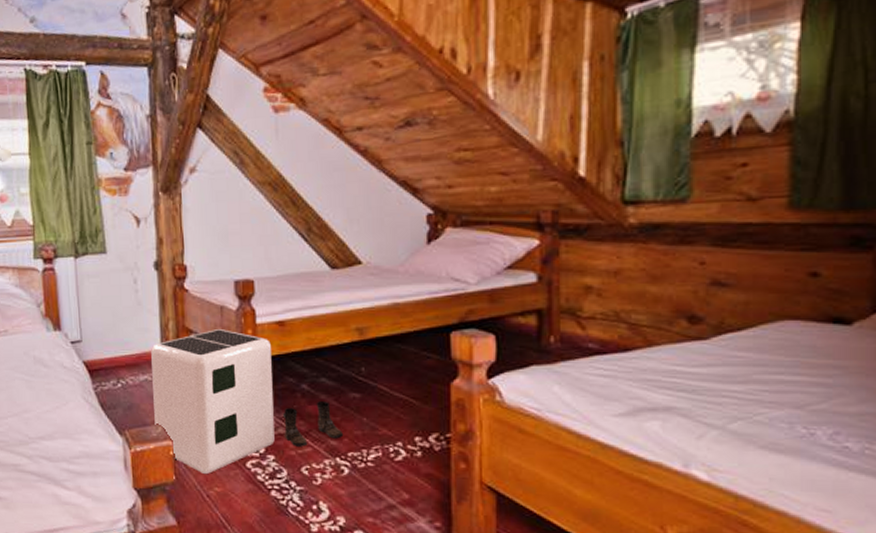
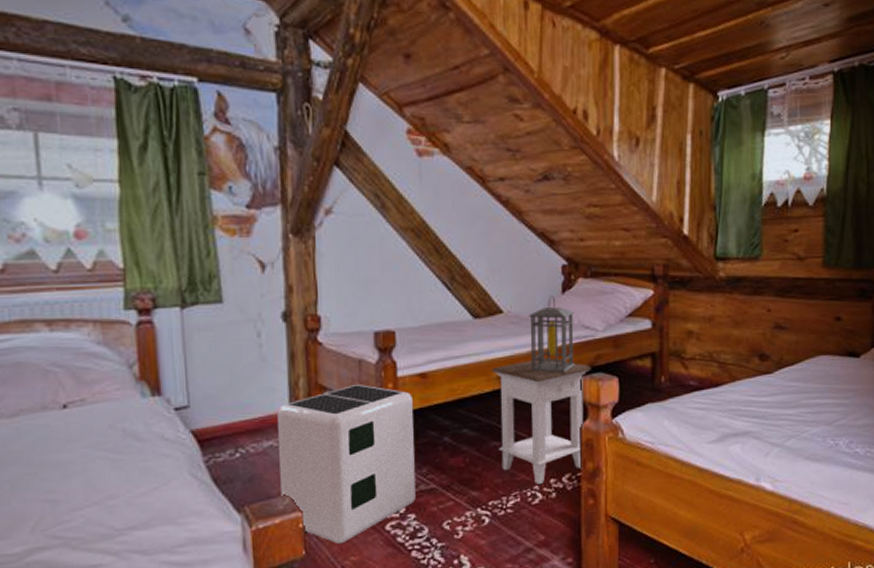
boots: present [282,400,344,447] -> none [424,452,485,502]
nightstand: none [349,311,462,441] -> present [490,358,591,484]
lantern: none [389,245,444,327] -> present [528,294,576,373]

